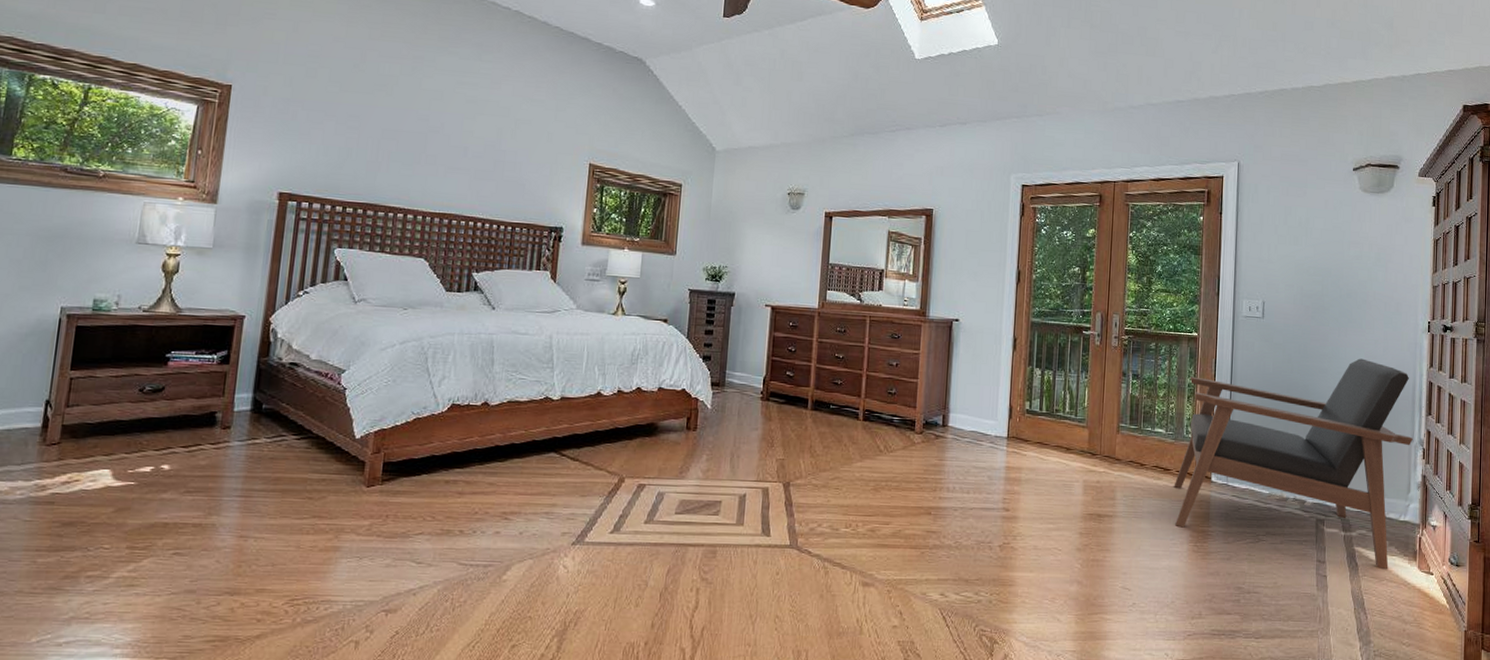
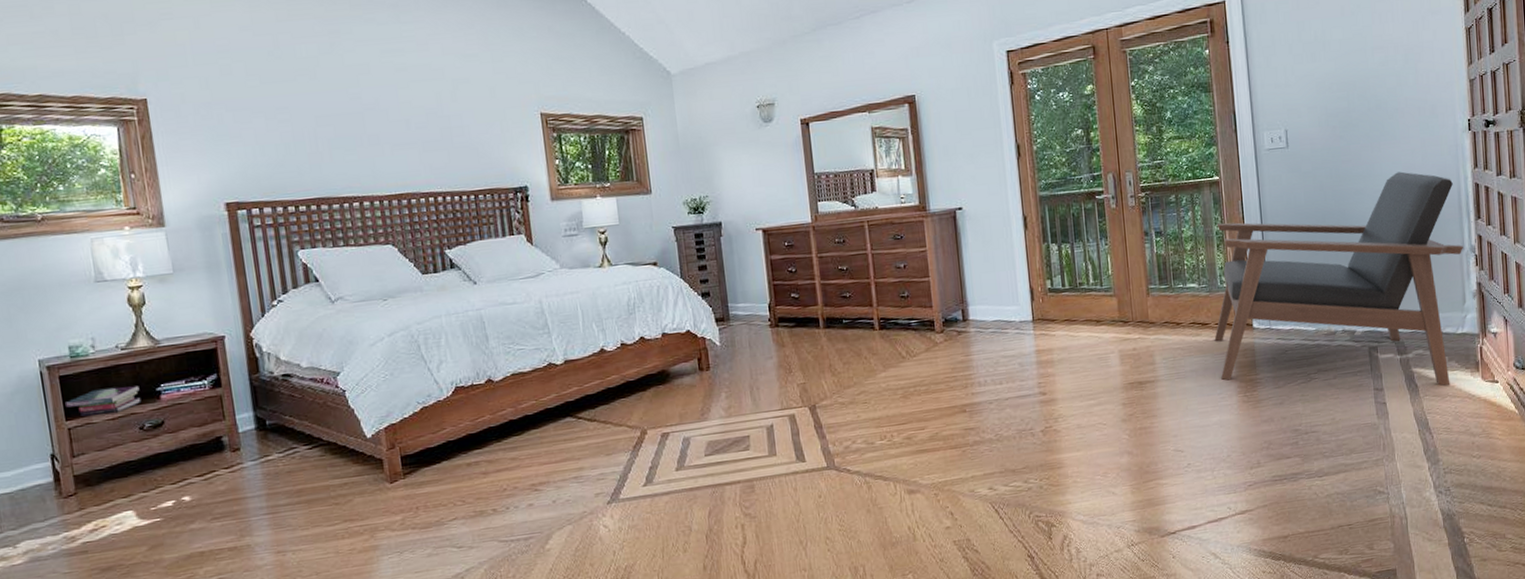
books: none [74,345,150,372] -> present [64,386,142,417]

